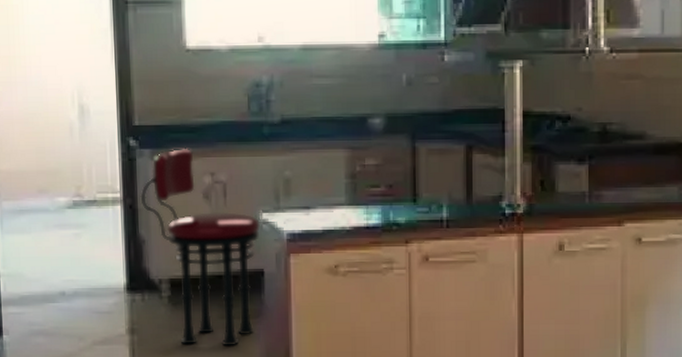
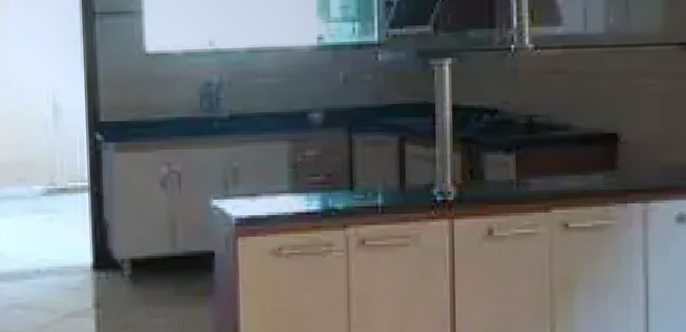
stool: present [140,148,260,346] -> none [105,141,211,321]

